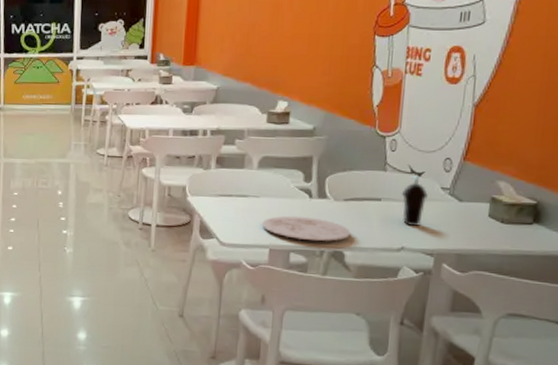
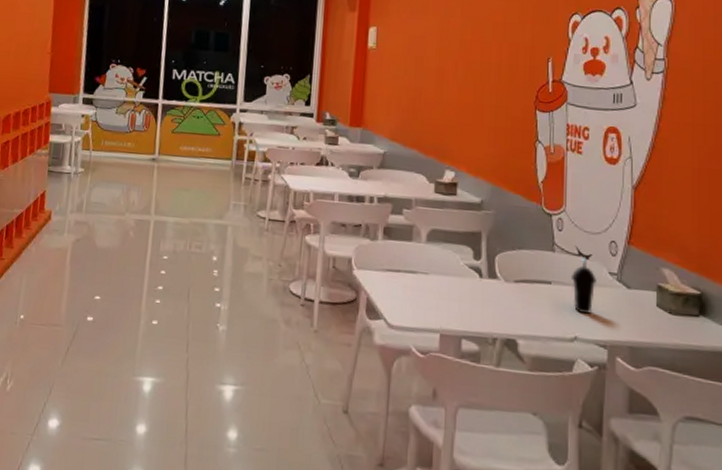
plate: present [261,215,351,241] -> none [431,296,523,328]

